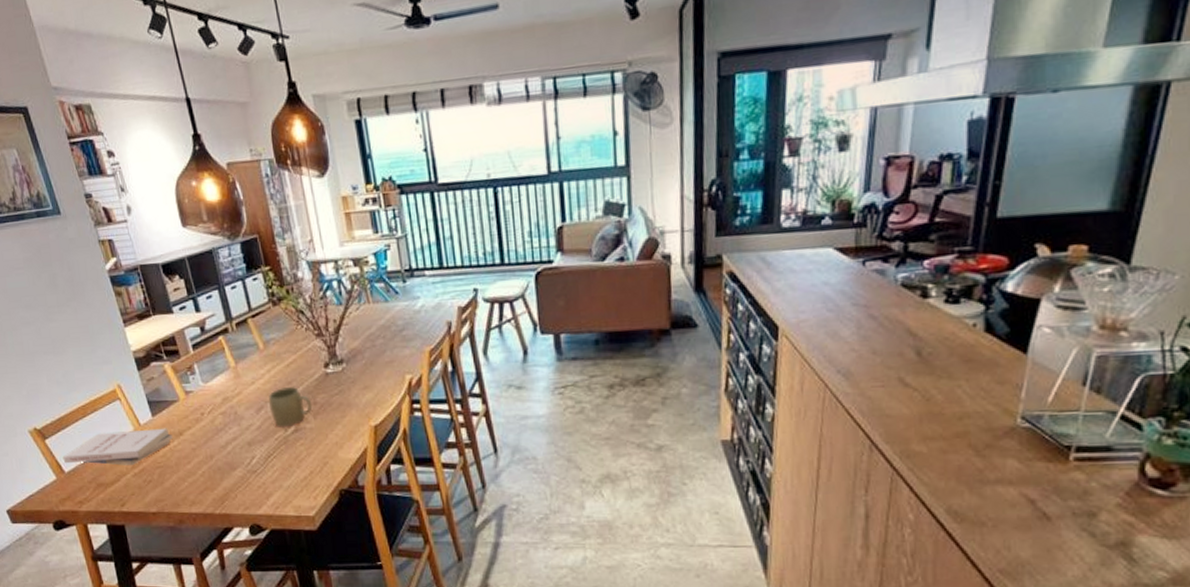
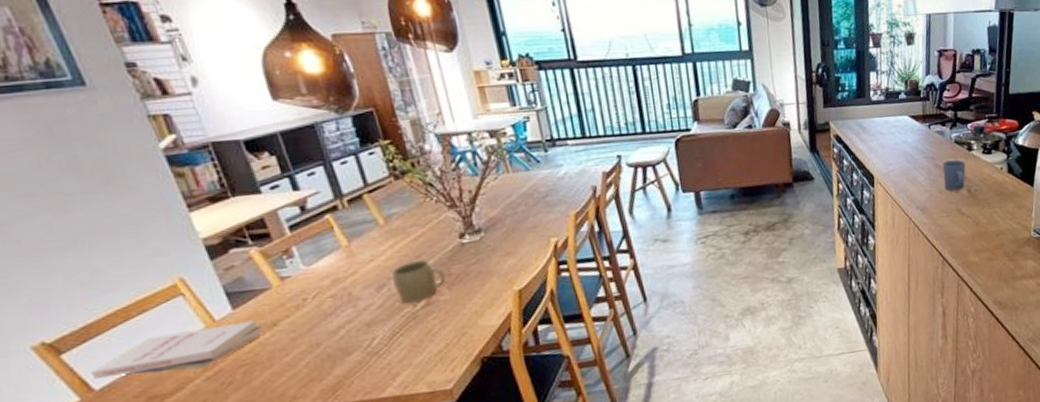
mug: none [880,310,916,353] -> present [942,160,966,191]

